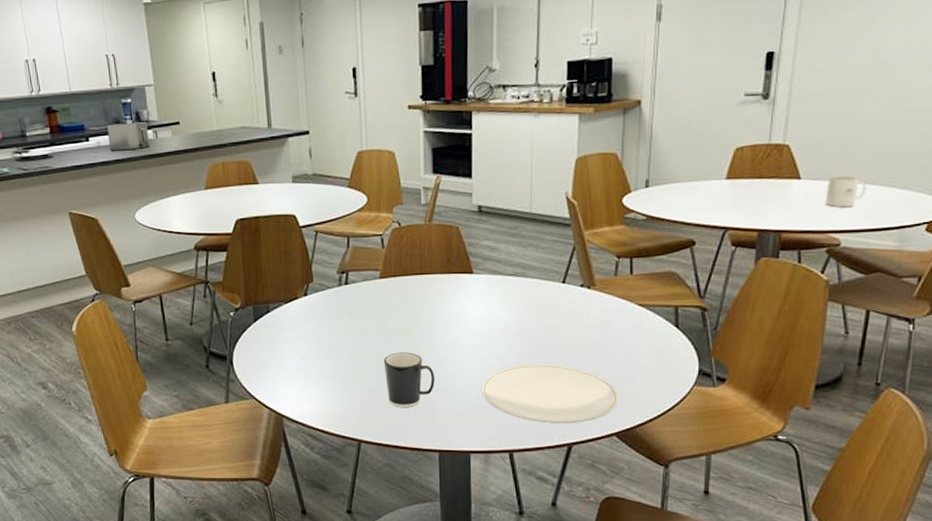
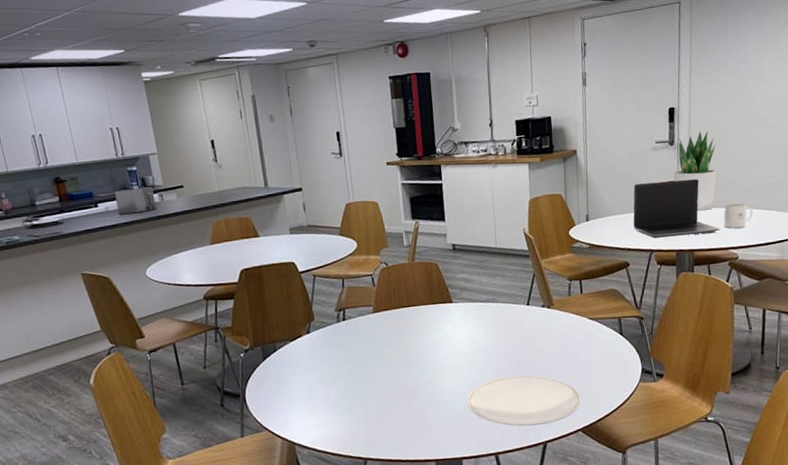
mug: present [383,352,435,407] -> none [381,375,428,425]
laptop computer: none [705,142,820,213] -> present [633,179,721,238]
planter: none [764,83,825,184] -> present [673,131,716,212]

